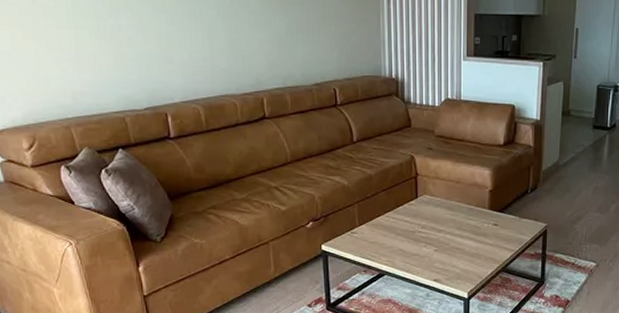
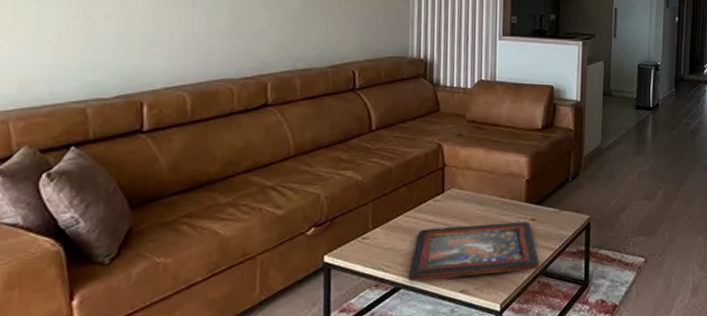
decorative tray: none [390,226,502,269] -> present [408,221,540,281]

